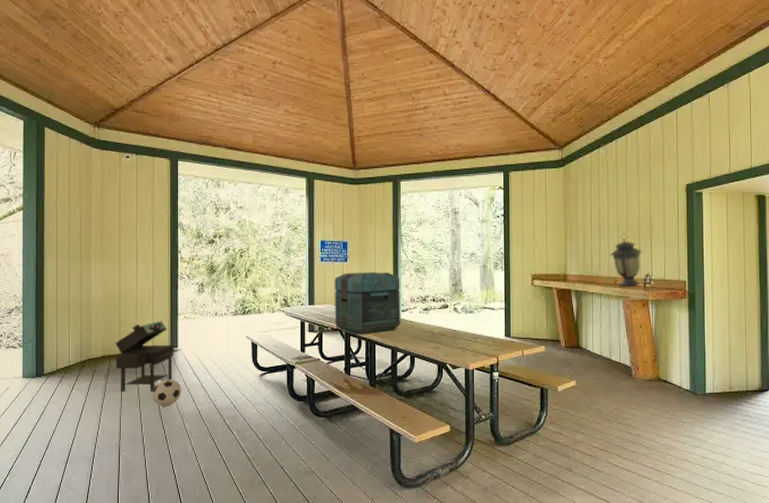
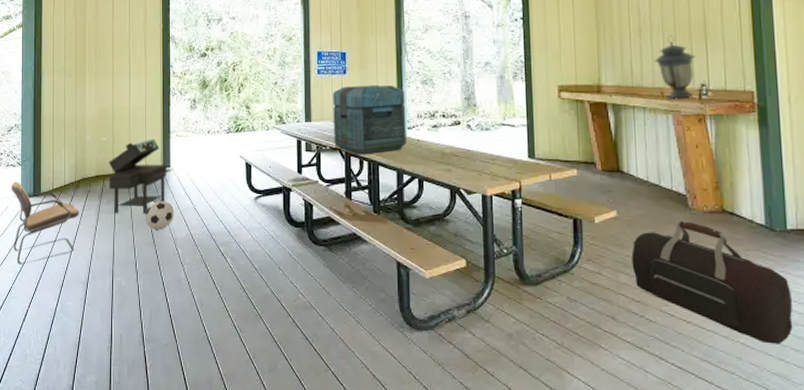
folding chair: none [11,312,116,443] -> present [11,130,110,265]
duffel bag: none [586,388,708,485] -> present [631,221,793,345]

